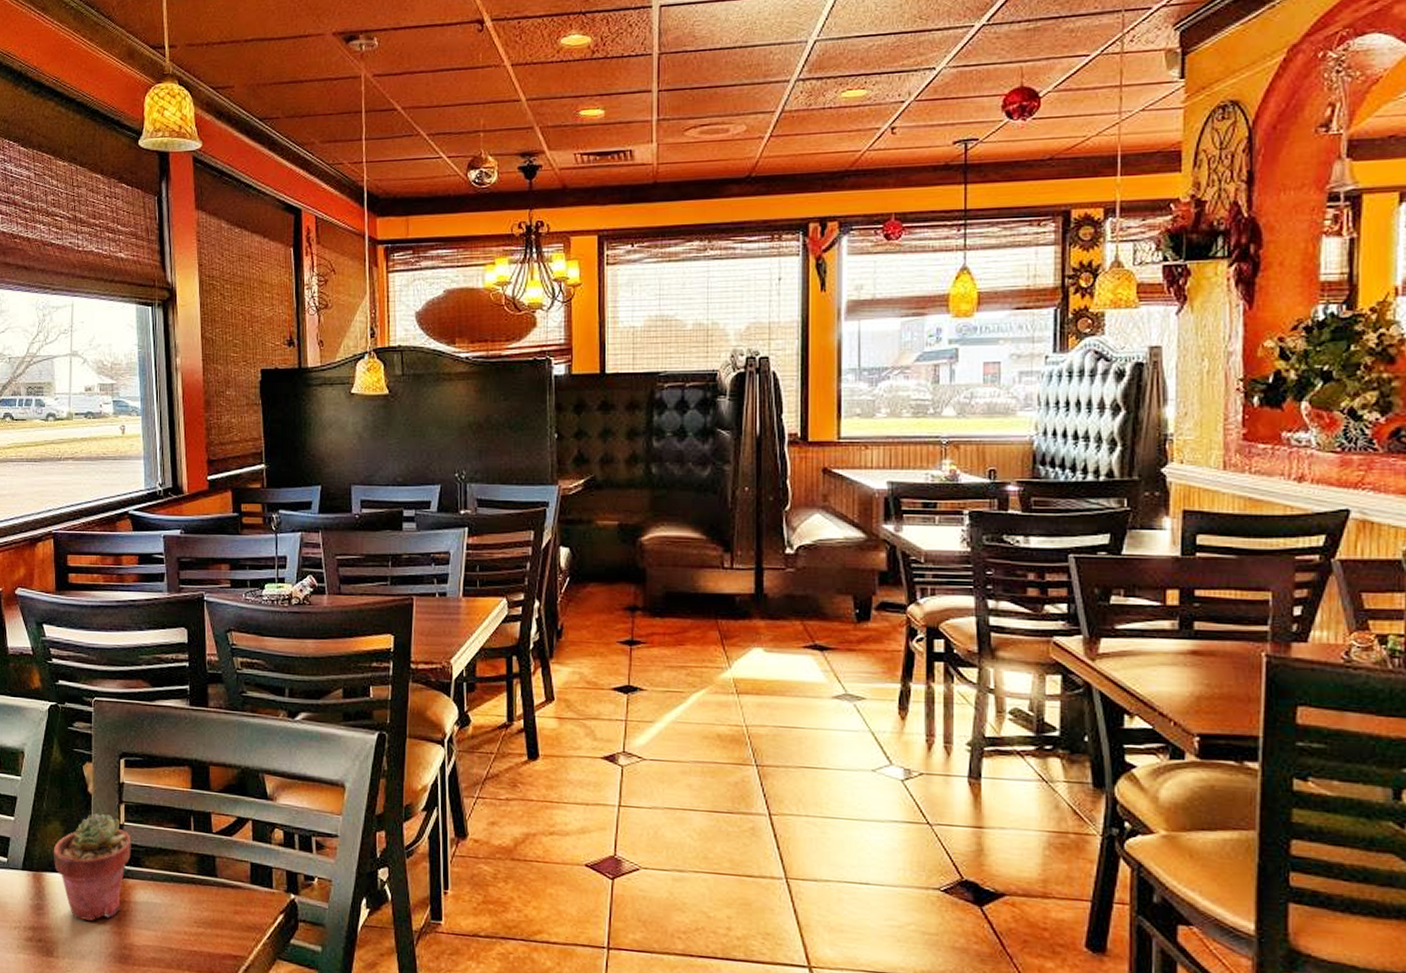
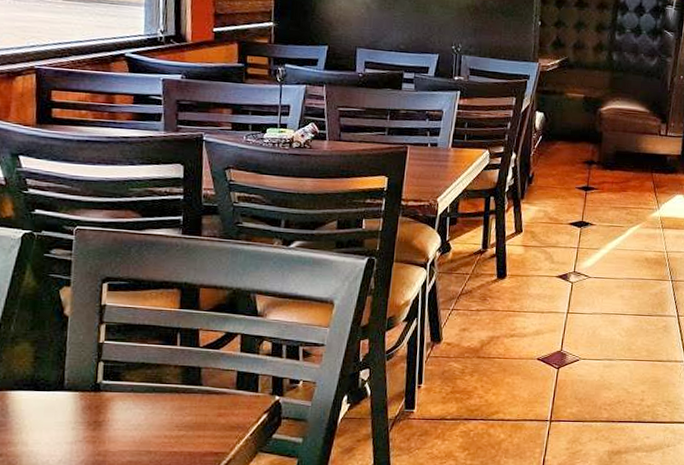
potted succulent: present [53,813,131,921] -> none [20,334,111,433]

